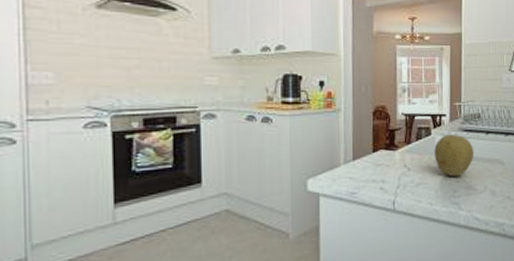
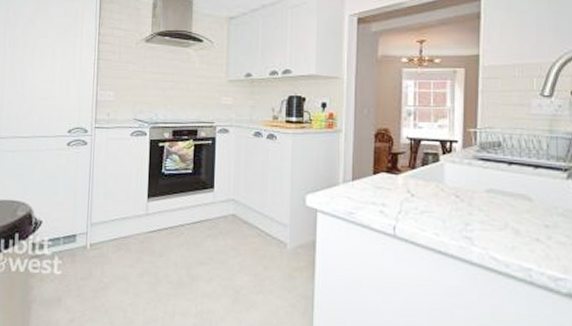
fruit: present [434,134,474,177] -> none [443,162,492,209]

